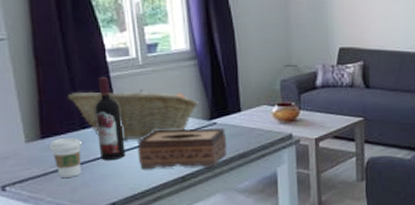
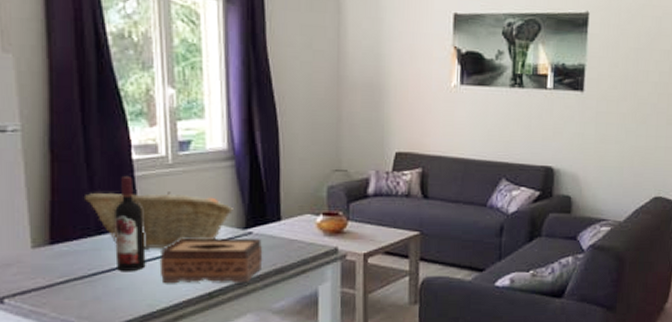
coffee cup: present [48,138,82,177] -> none [58,245,96,290]

